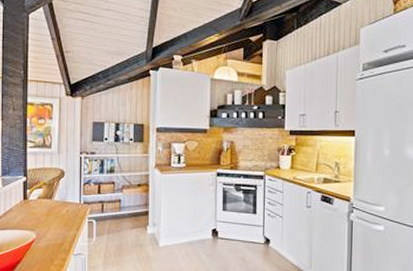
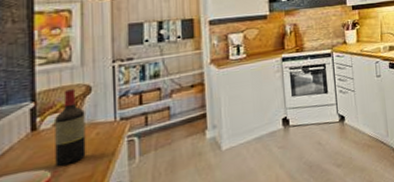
wine bottle: none [39,171,59,231] -> present [55,88,86,166]

